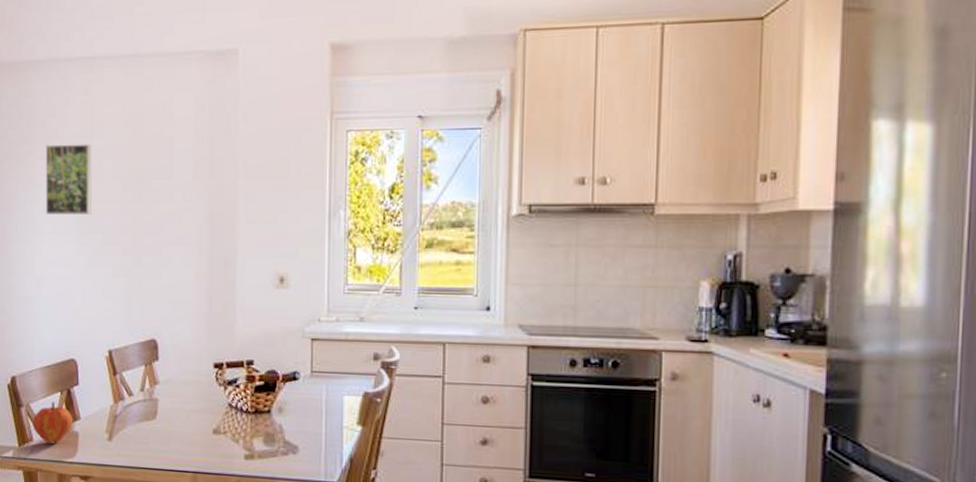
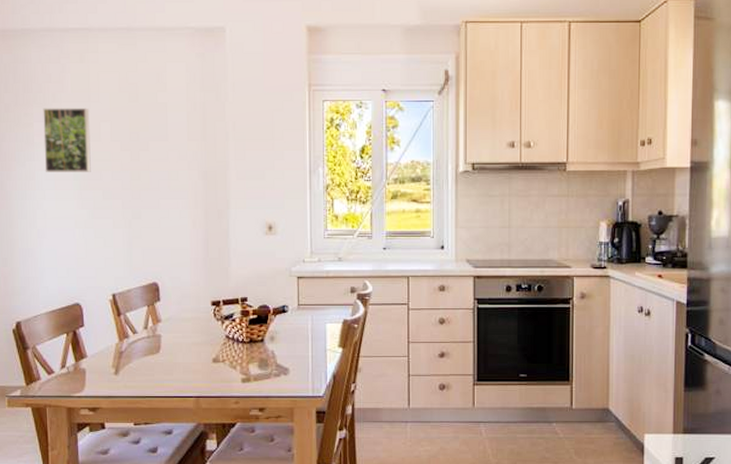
fruit: present [32,402,73,444] -> none [39,343,80,382]

